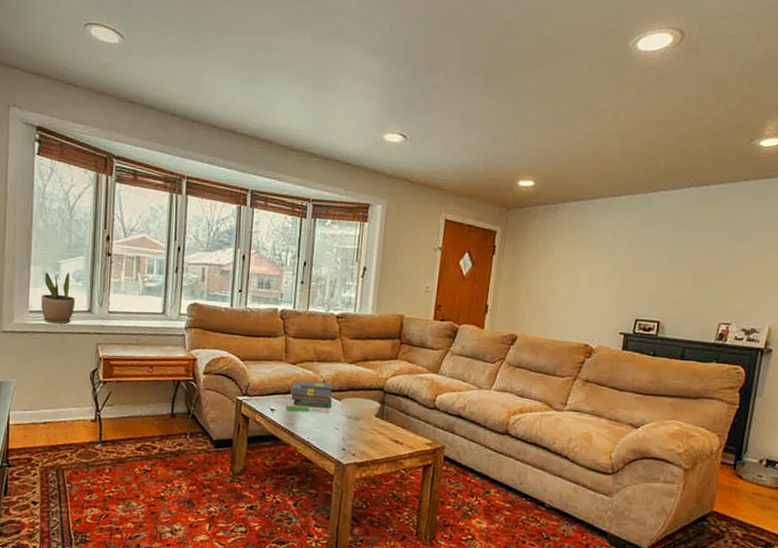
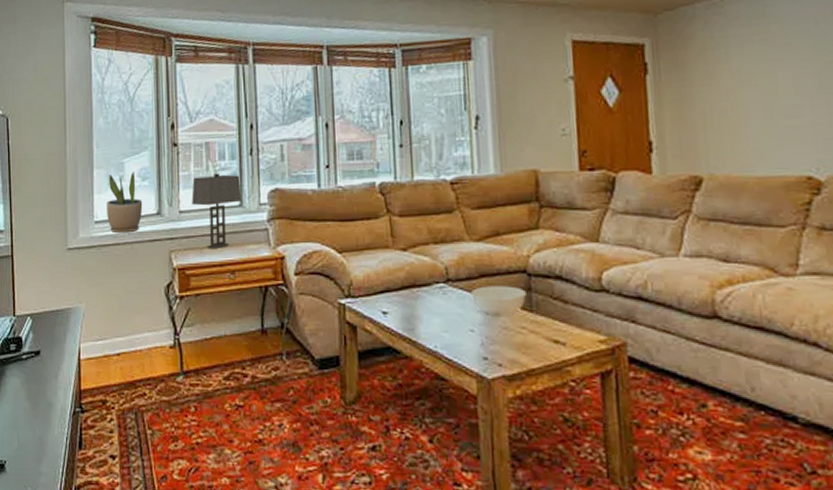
table lamp: none [120,283,165,347] -> present [191,173,242,250]
books: present [286,381,333,414] -> none [402,270,461,313]

